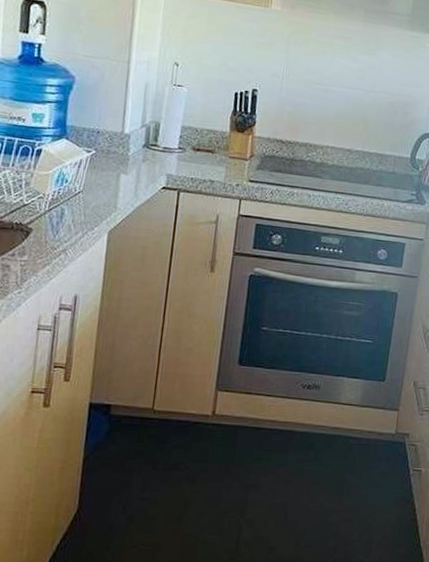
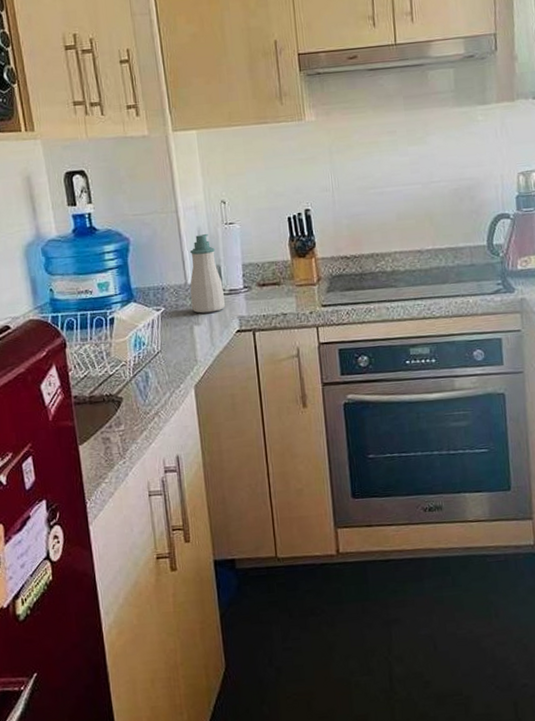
soap bottle: none [122,89,159,166] -> present [189,233,225,314]

